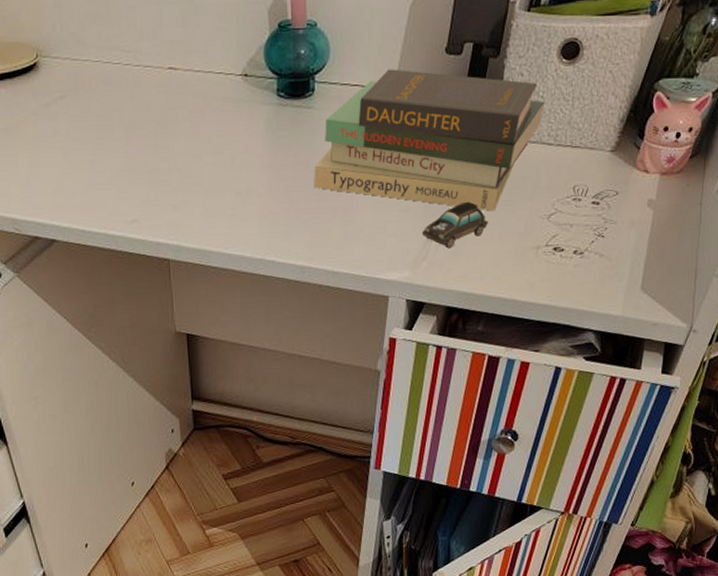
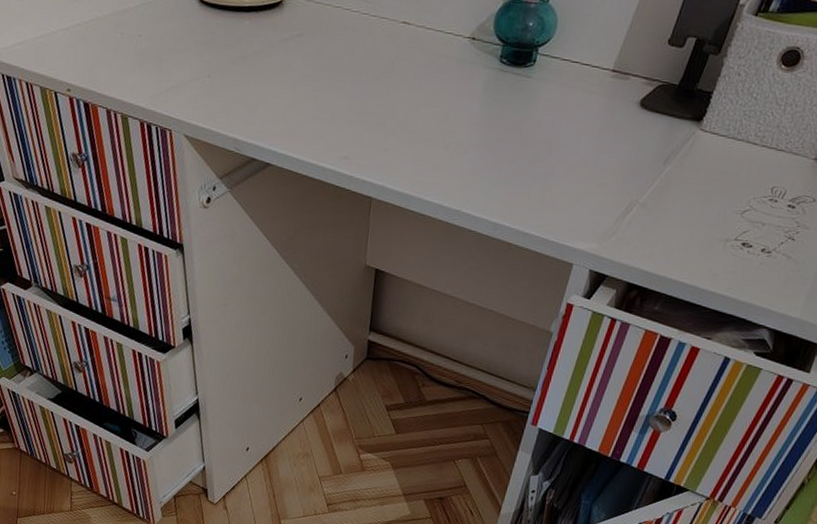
books: present [314,69,545,211] -> none [520,51,757,199]
toy car: present [422,201,488,249] -> none [616,185,682,228]

